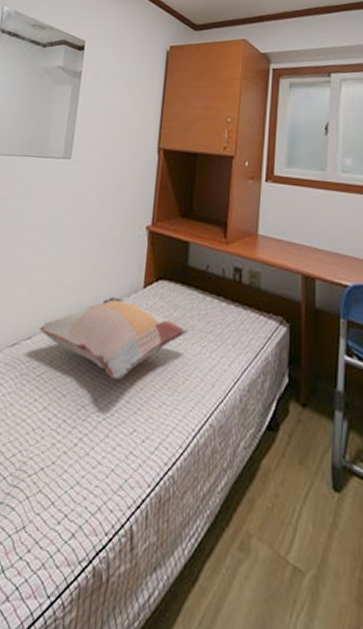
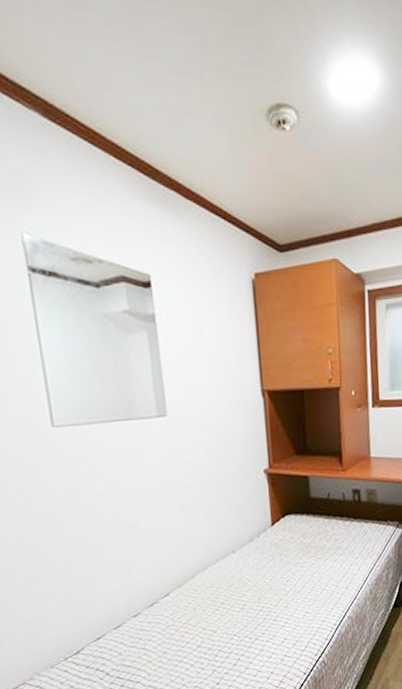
decorative pillow: present [39,297,188,380] -> none [176,539,319,607]

